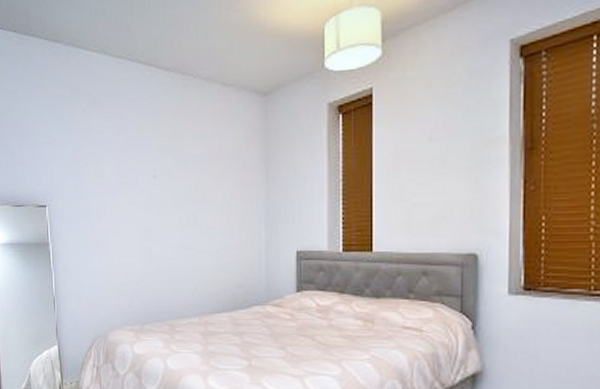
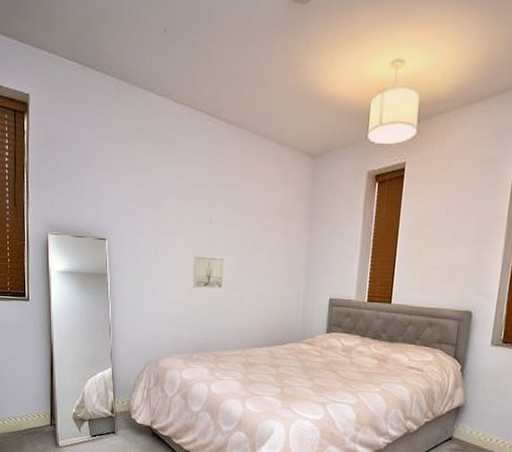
wall art: none [139,214,173,251] -> present [193,256,224,289]

